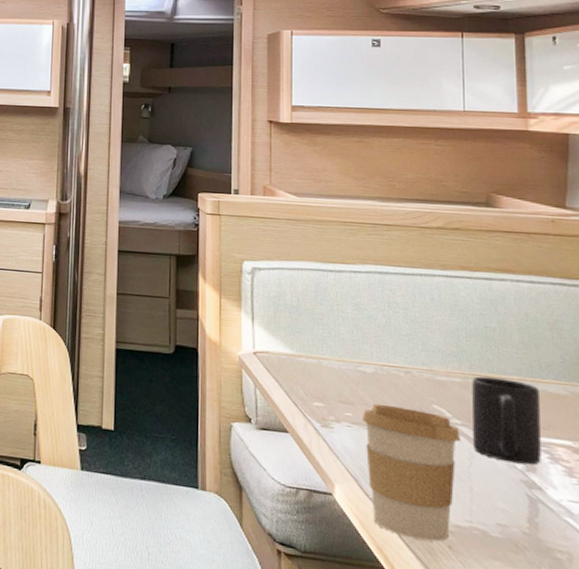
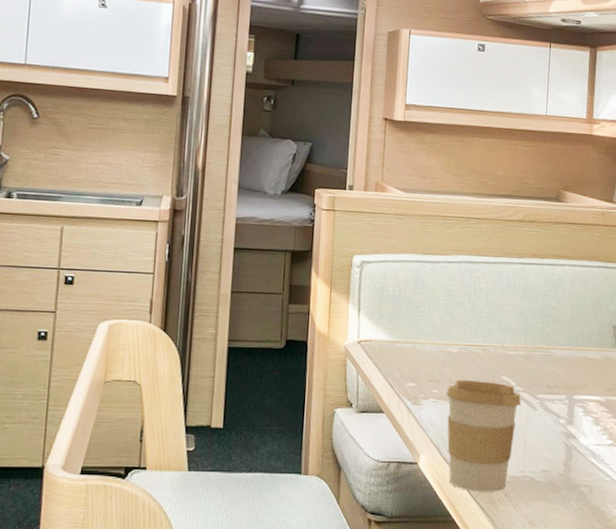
mug: present [472,376,541,465] -> none [529,349,582,419]

